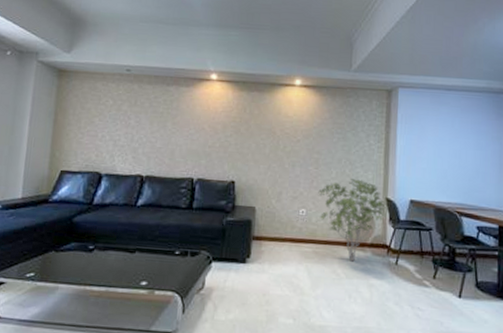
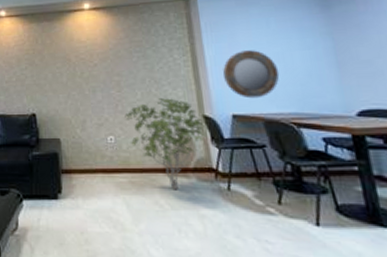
home mirror: none [409,144,454,188] -> present [223,50,280,99]

